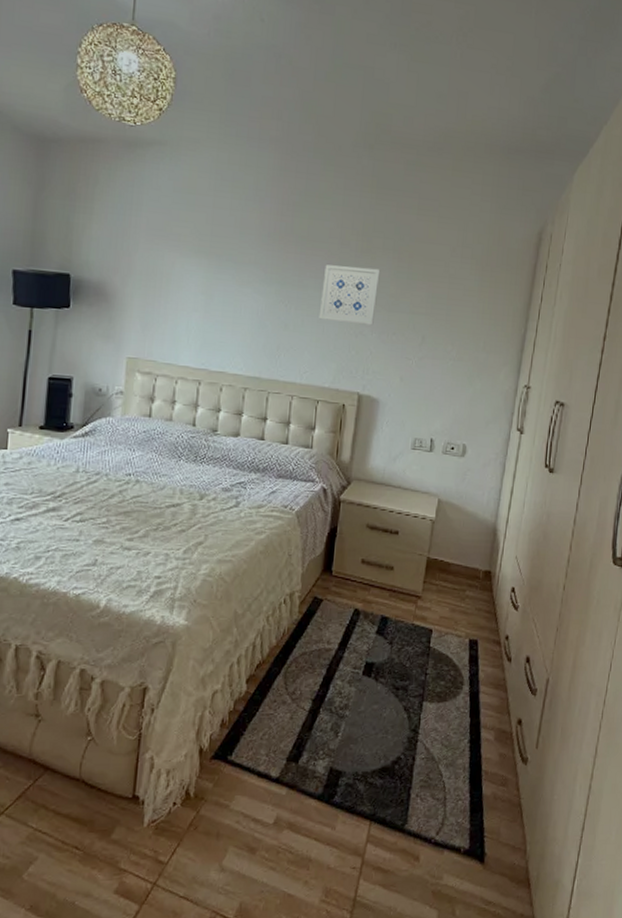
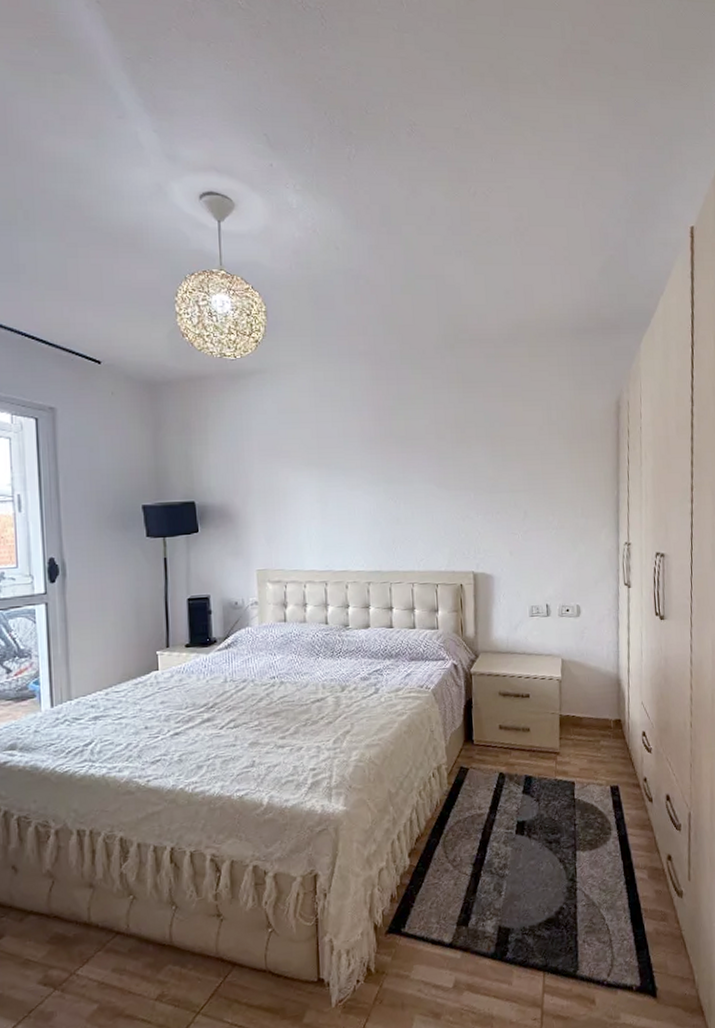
wall art: present [318,264,381,326] -> none [426,456,478,510]

